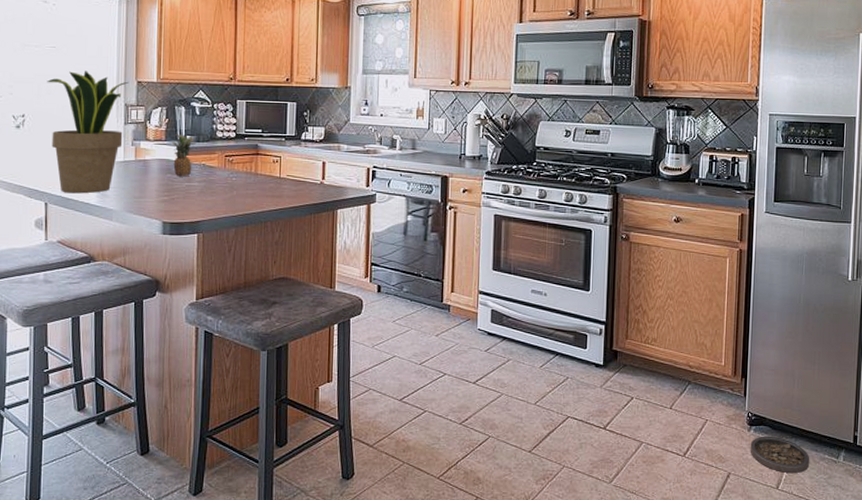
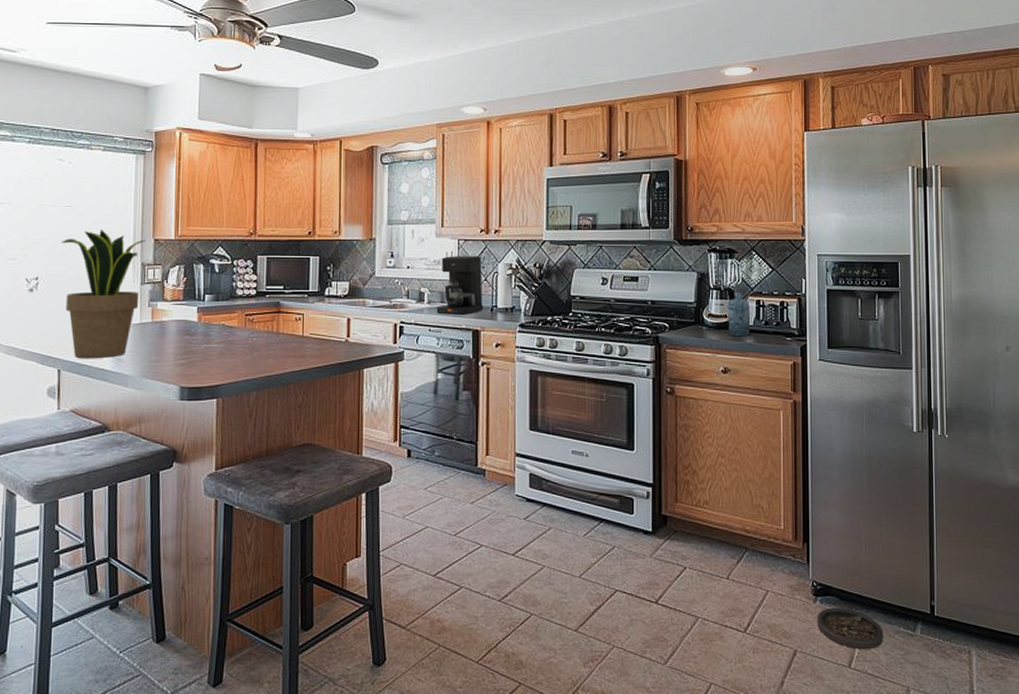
fruit: present [173,134,196,177] -> none [191,293,215,338]
coffee maker: none [407,105,452,161] -> present [436,256,483,315]
canister: none [682,147,704,189] -> present [727,292,751,337]

